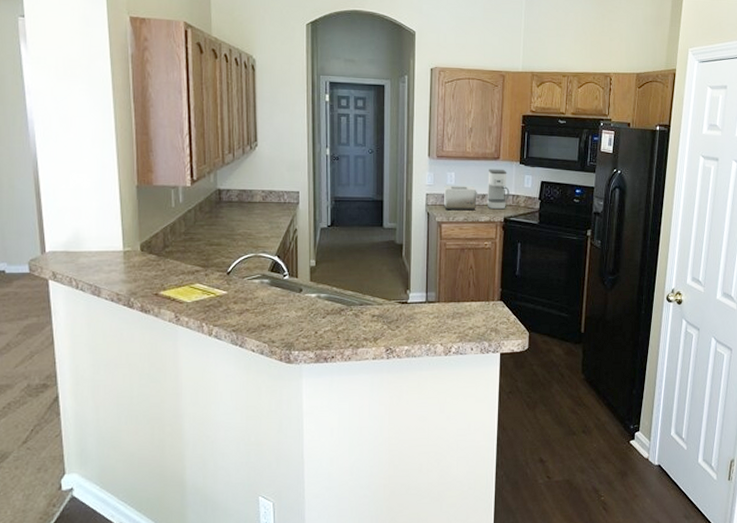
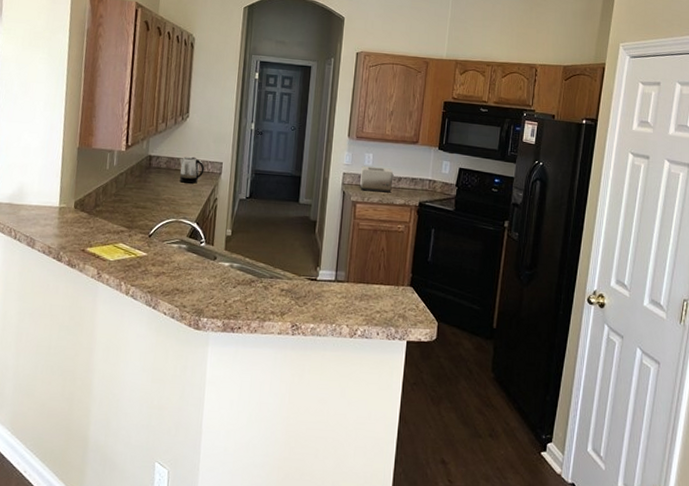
kettle: none [252,187,280,216] -> present [180,156,205,184]
coffee maker: present [487,169,510,210] -> none [402,152,427,194]

